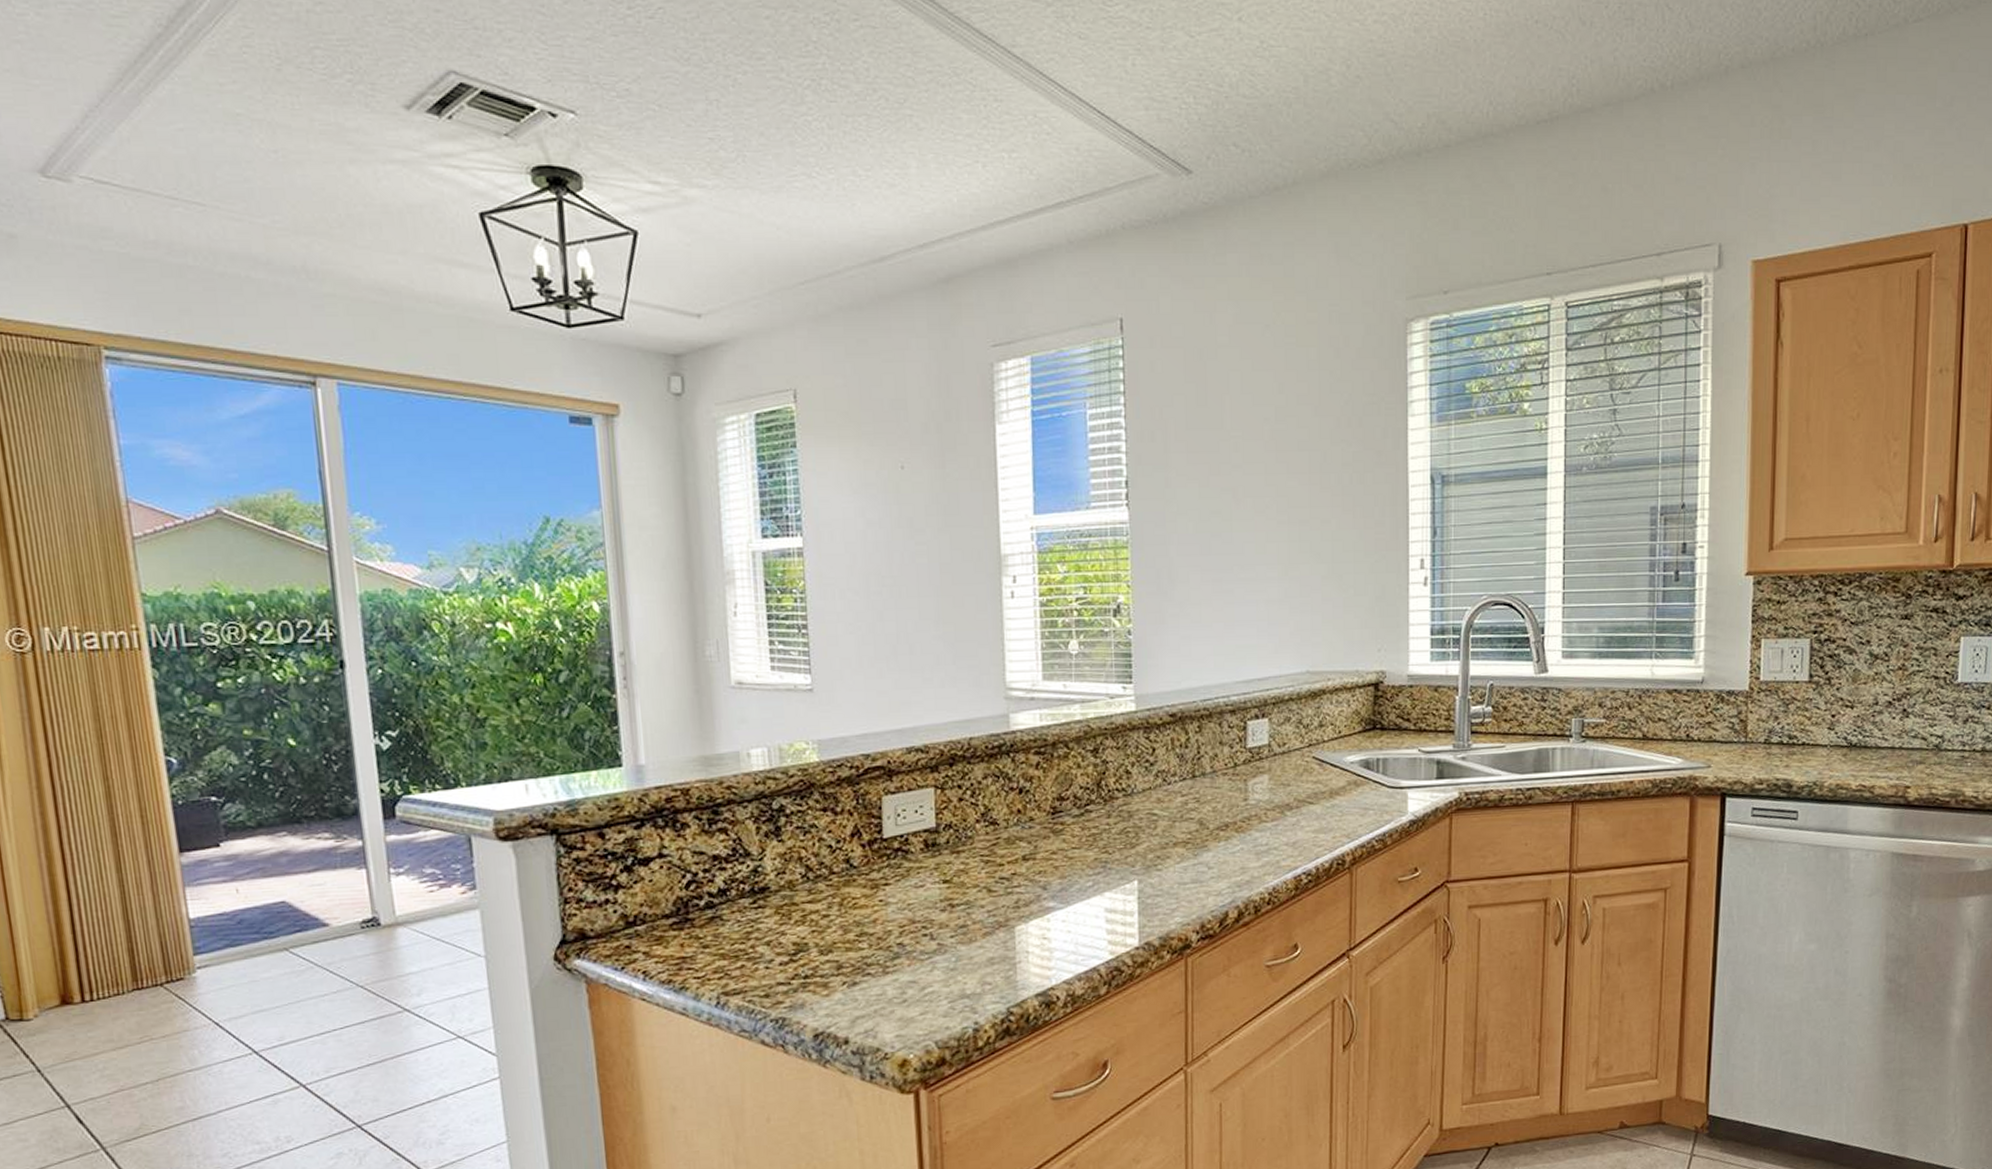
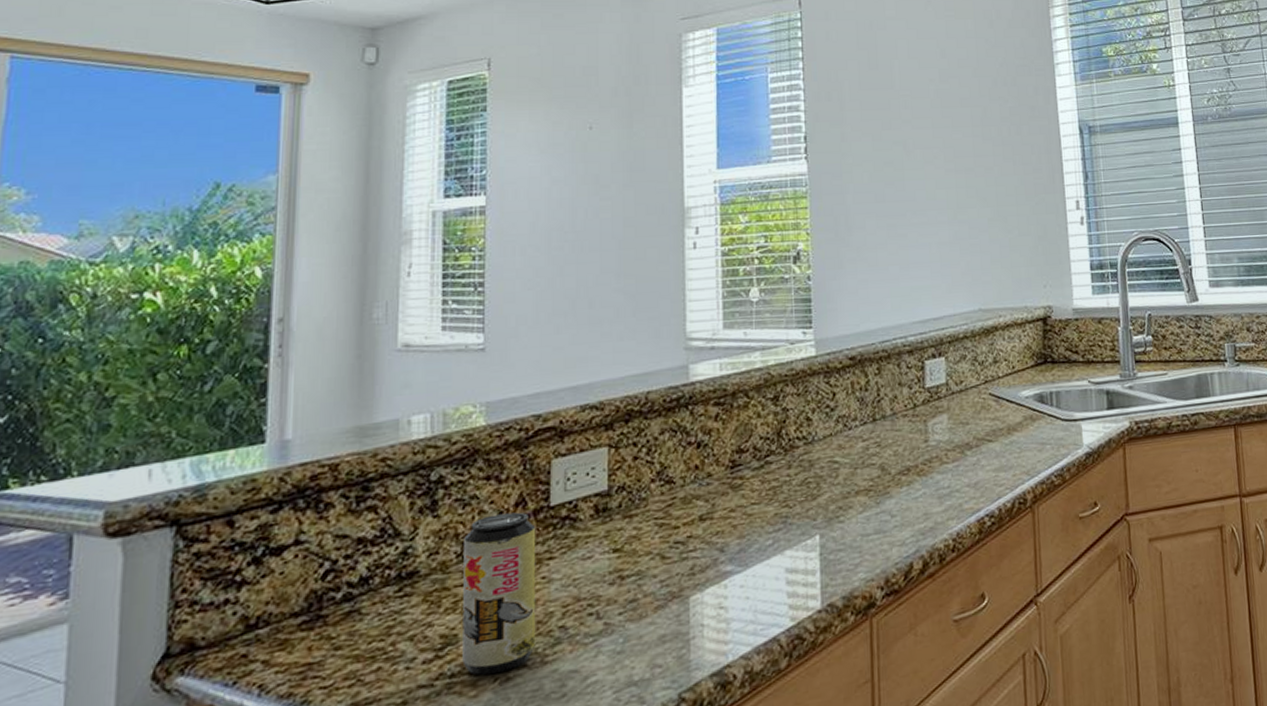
beverage can: none [807,842,878,978] -> present [462,512,536,675]

